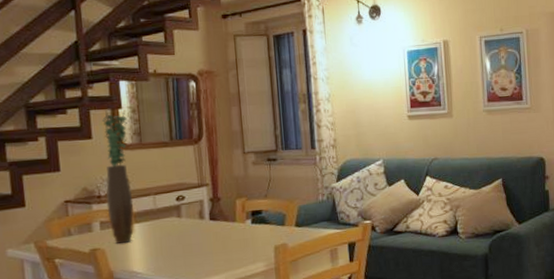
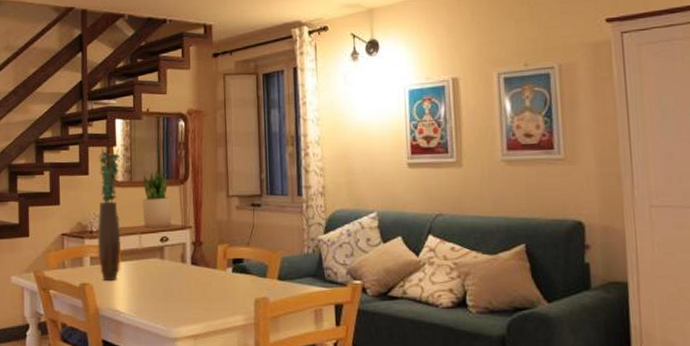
planter: none [154,130,188,189] -> present [142,169,172,228]

